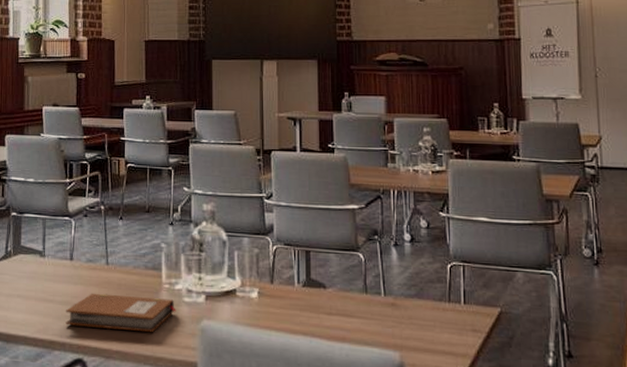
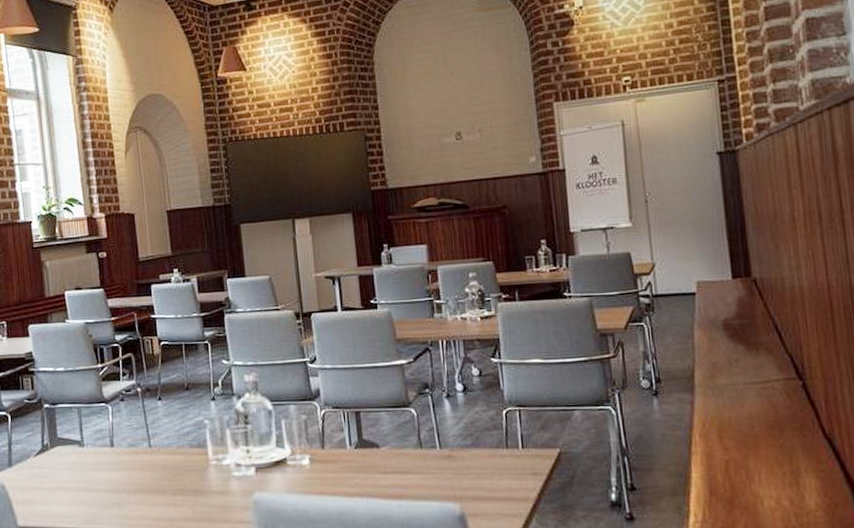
notebook: present [66,293,176,333] -> none [112,475,226,513]

